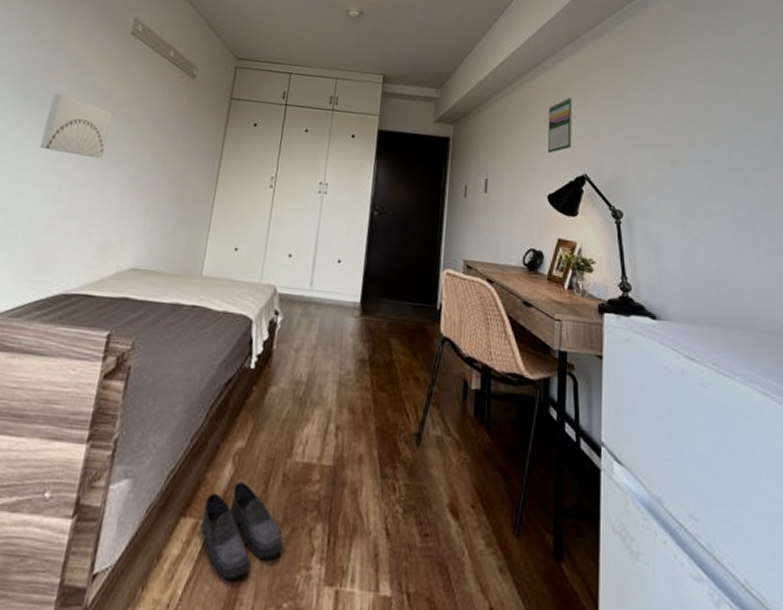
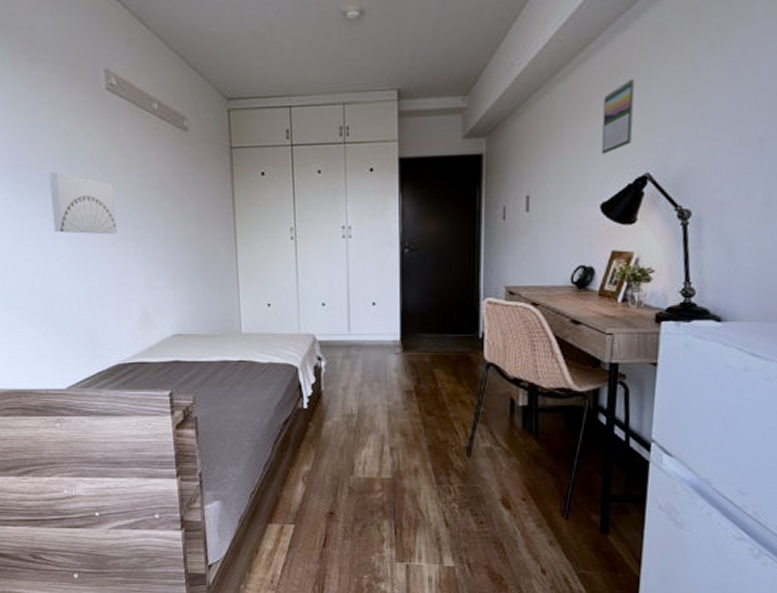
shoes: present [200,482,283,579] -> none [285,496,358,562]

